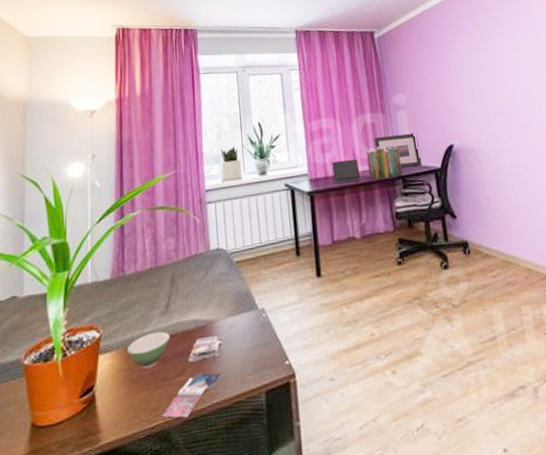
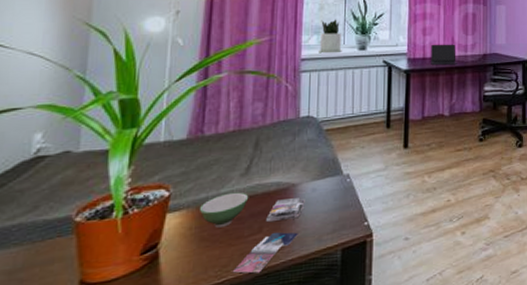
books: present [367,146,403,180] -> none [465,35,495,65]
picture frame: present [374,134,423,168] -> none [473,26,513,56]

